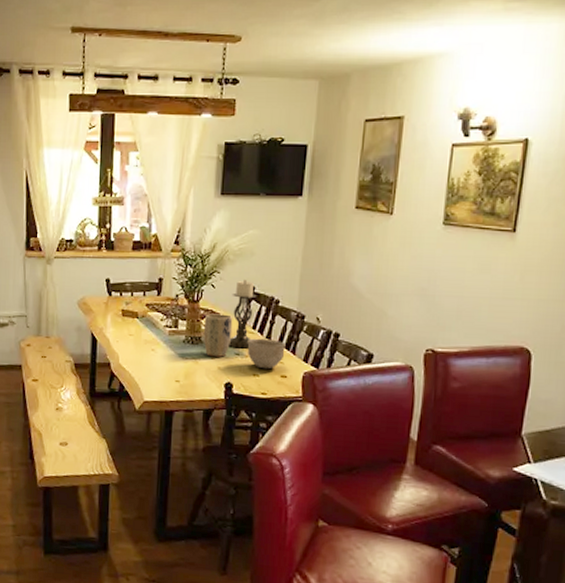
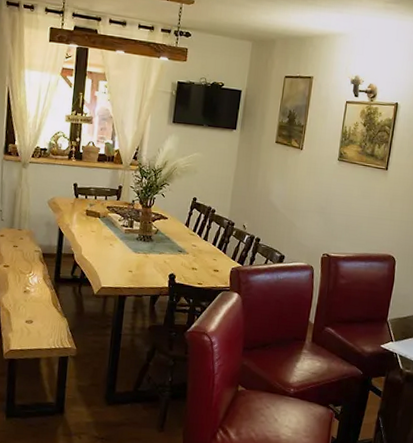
plant pot: present [203,314,233,357] -> none [153,217,178,253]
candle holder: present [229,279,257,349] -> none [174,191,198,247]
bowl: present [247,338,286,370] -> none [188,239,219,265]

